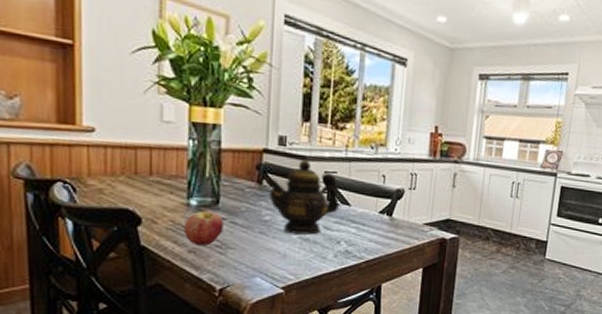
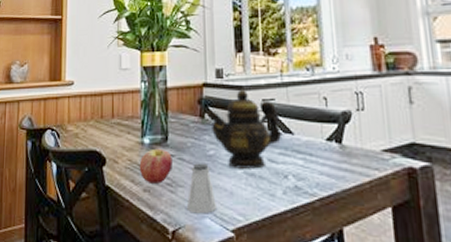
saltshaker: none [236,227,269,274] -> present [186,163,218,214]

